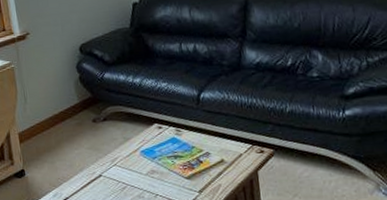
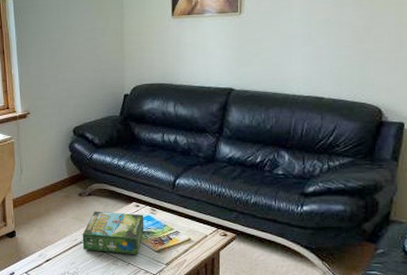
board game: none [100,136,171,185] -> present [82,211,144,256]

